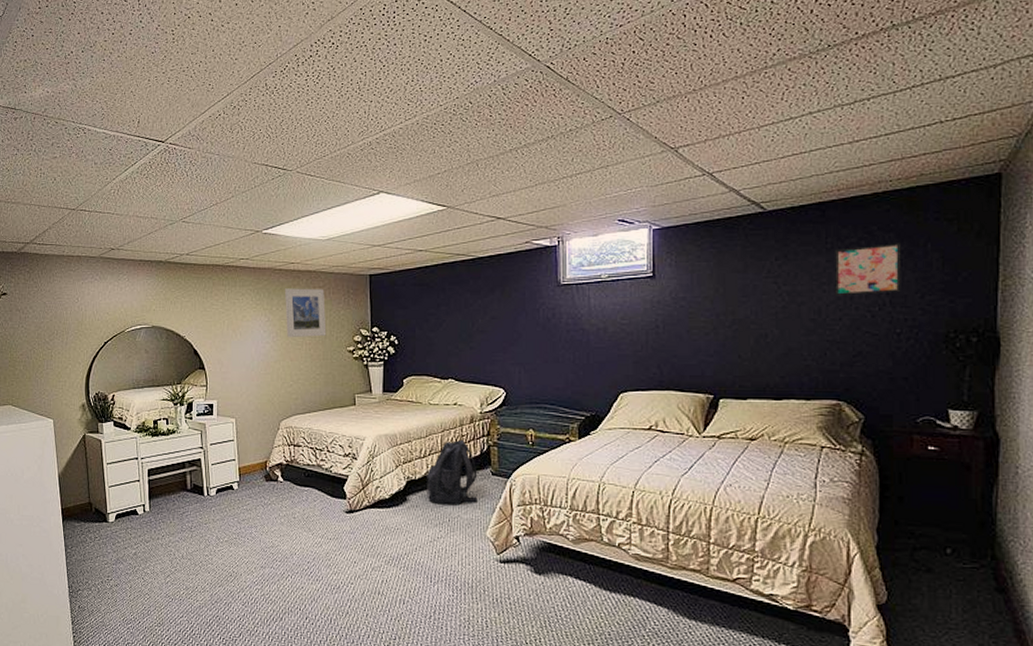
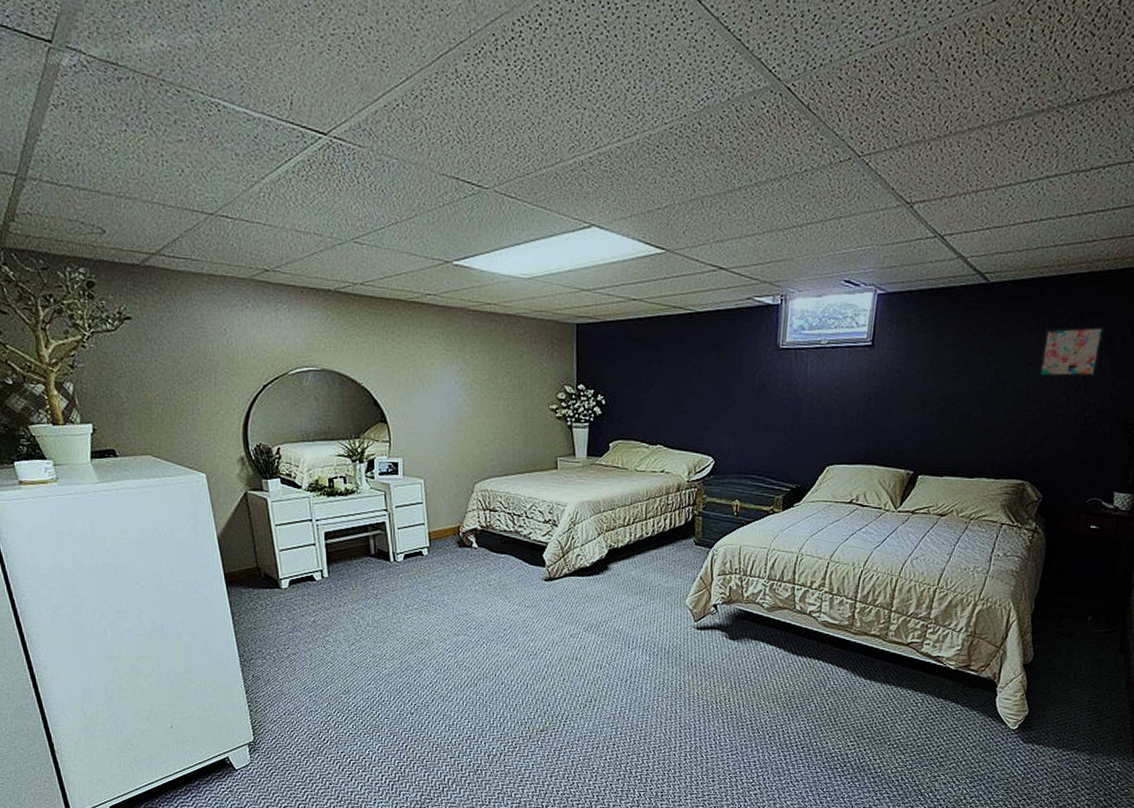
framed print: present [284,288,327,338] -> none [479,333,527,392]
backpack: present [427,439,478,506] -> none [629,508,681,574]

